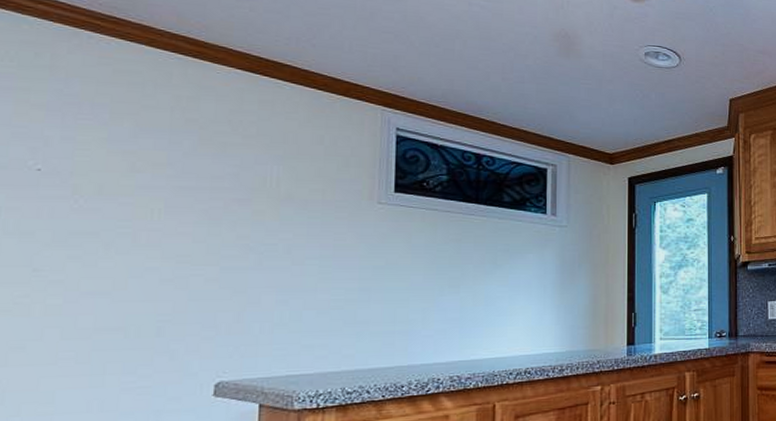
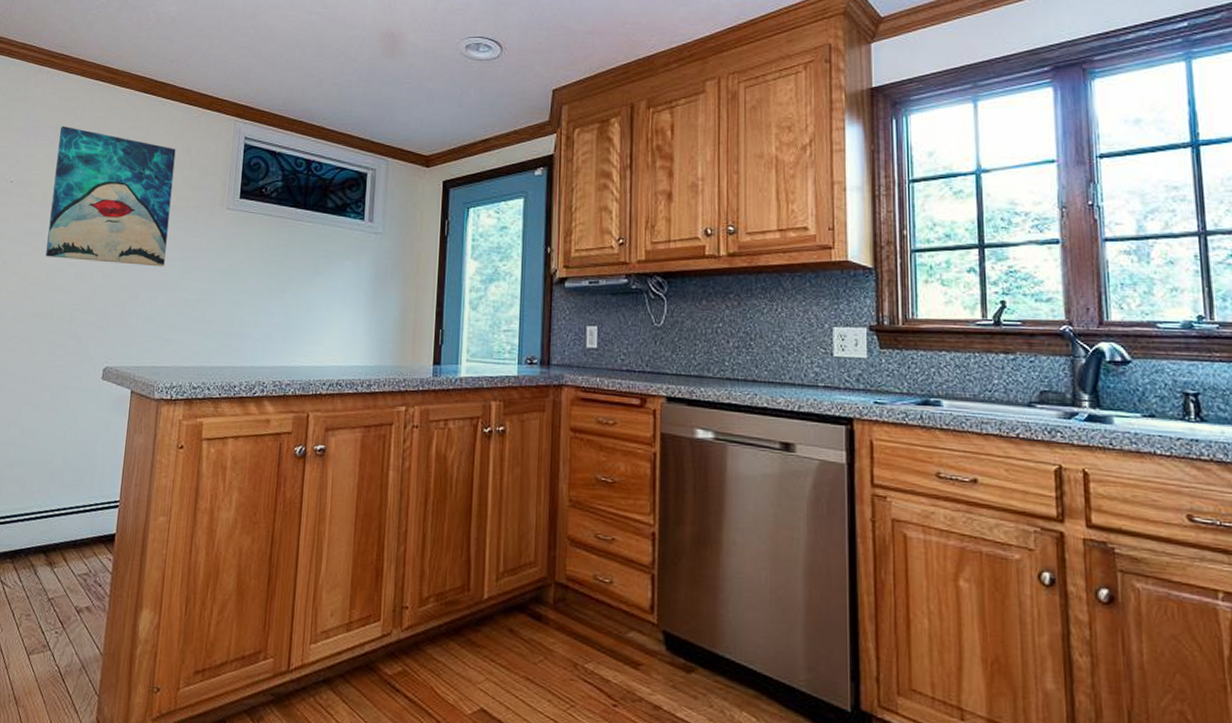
wall art: none [108,103,303,267] -> present [45,125,176,267]

